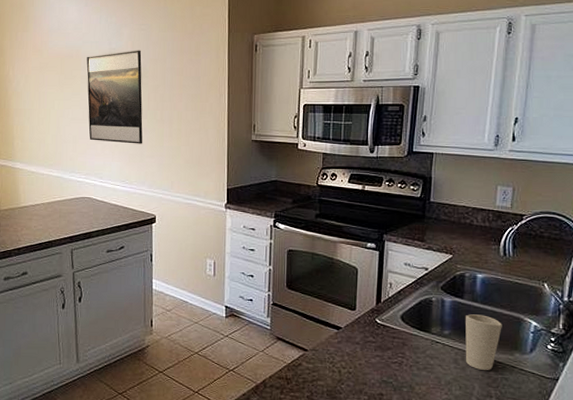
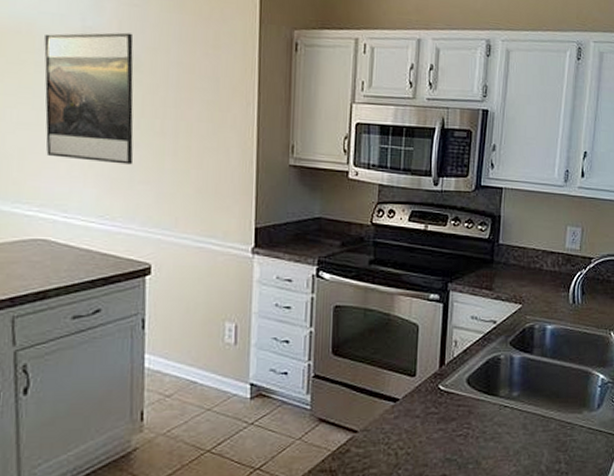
cup: present [465,314,502,370] -> none [534,371,571,433]

